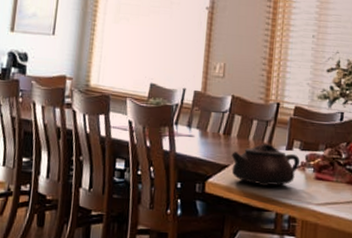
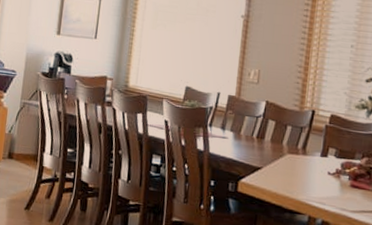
teapot: present [231,143,301,186] -> none [264,148,335,191]

